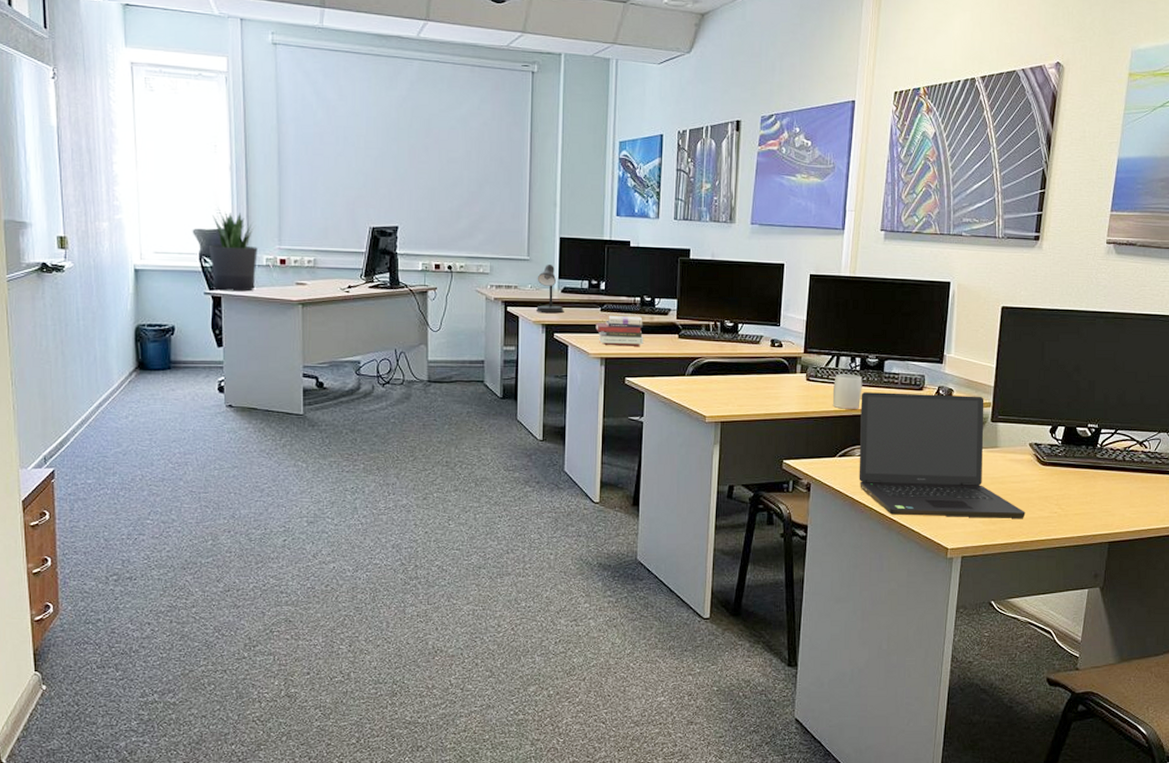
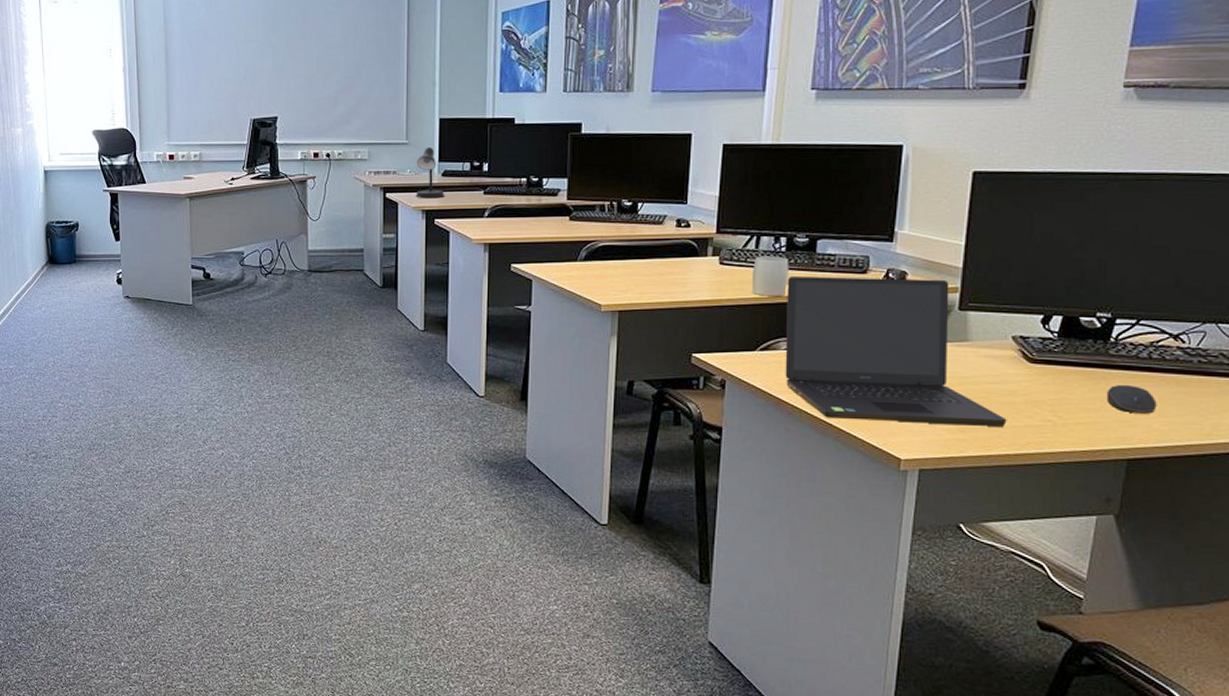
planter: present [208,207,258,292] -> none [106,108,149,188]
books: present [595,315,644,346] -> none [478,198,531,231]
computer mouse: none [1094,483,1129,505] -> present [1106,385,1157,414]

